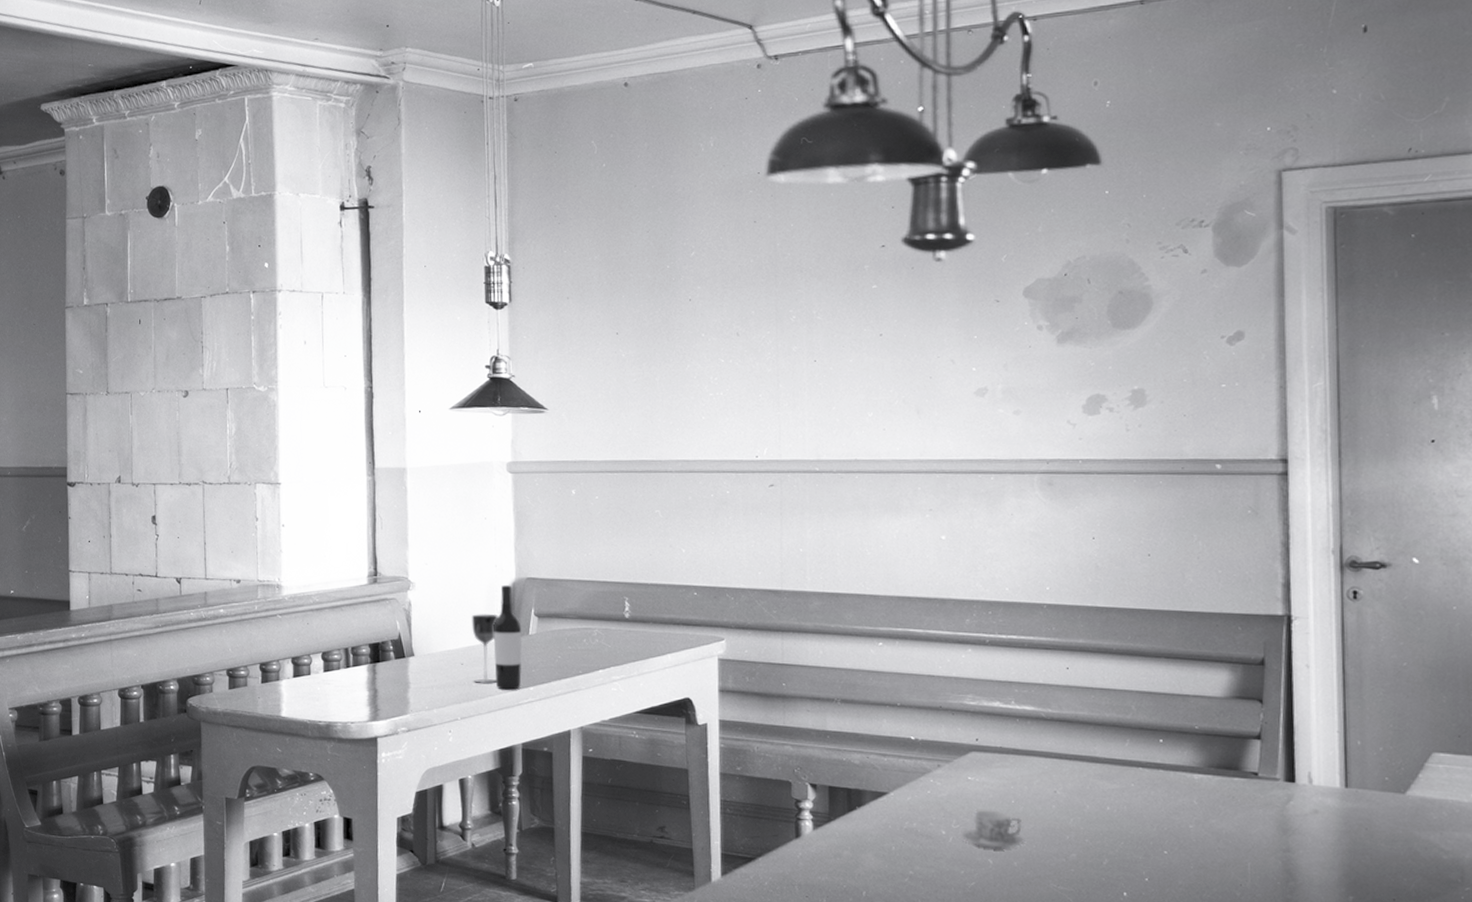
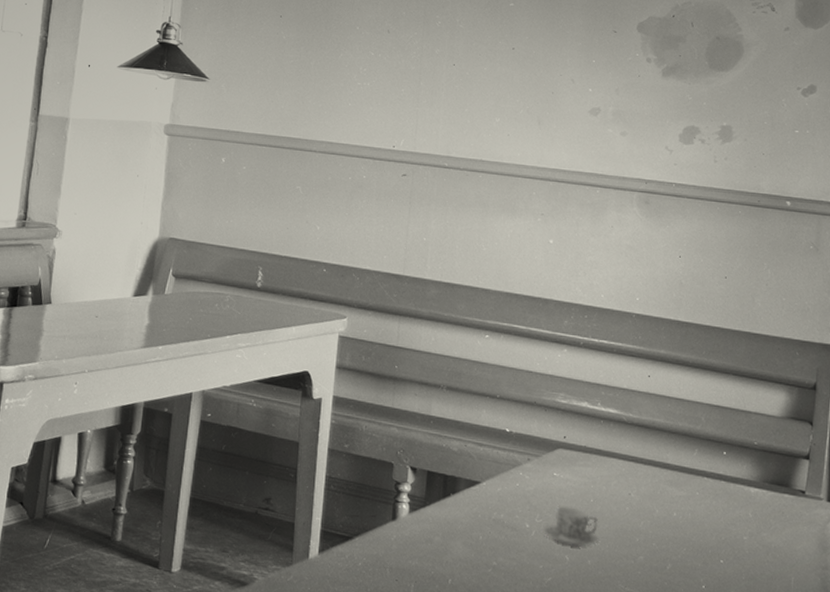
wineglass: present [471,613,498,684] -> none [105,268,137,340]
wine bottle: present [493,585,522,690] -> none [126,243,159,347]

